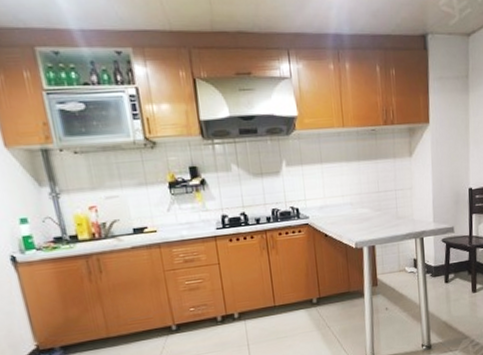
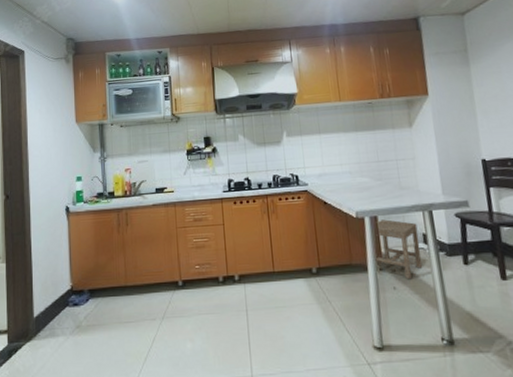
stool: none [372,248,411,301] -> present [376,219,422,280]

